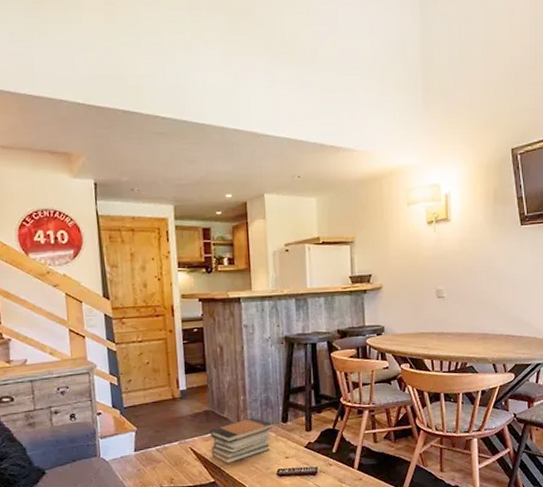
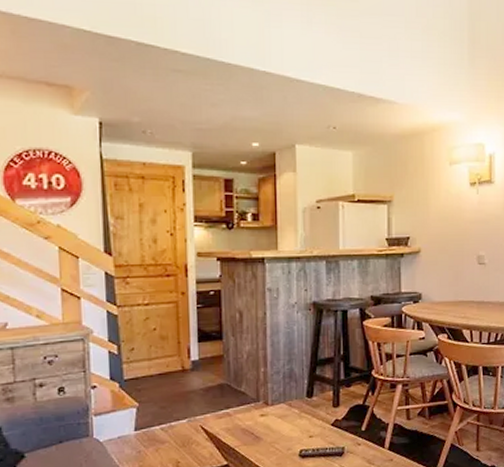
book stack: present [210,417,273,464] -> none [224,391,296,445]

